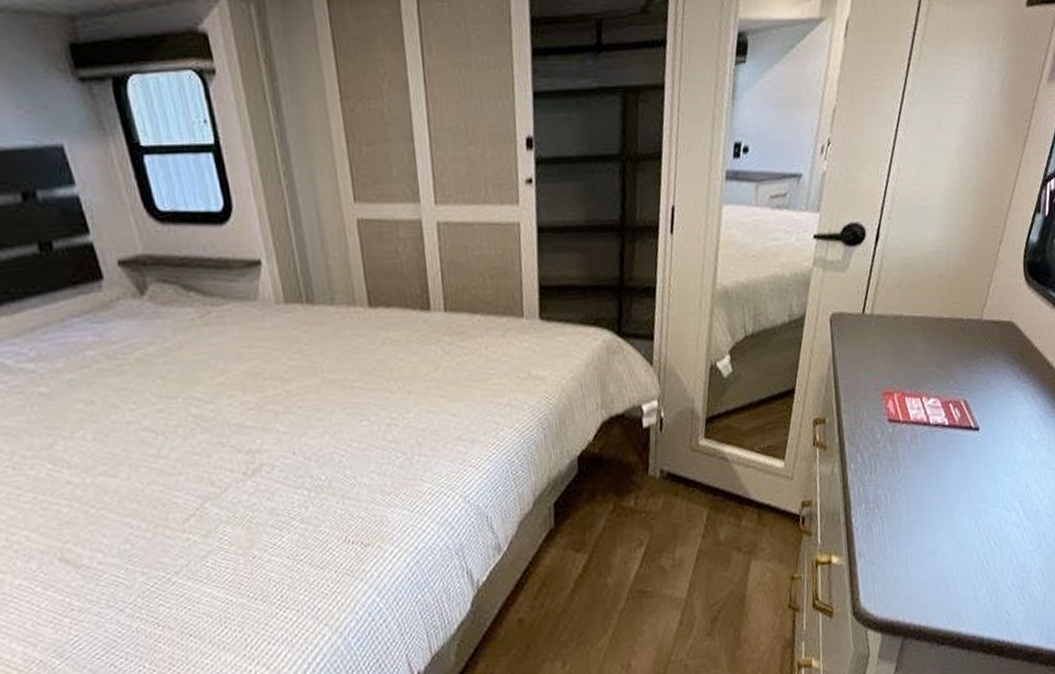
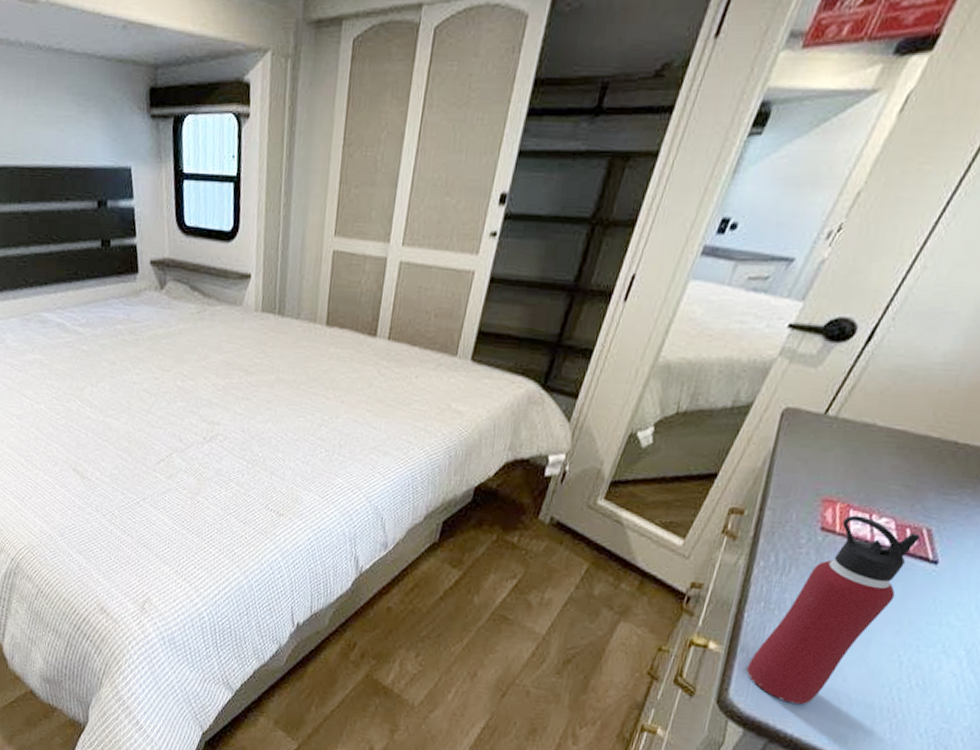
water bottle: none [867,401,961,595] -> present [746,515,920,705]

